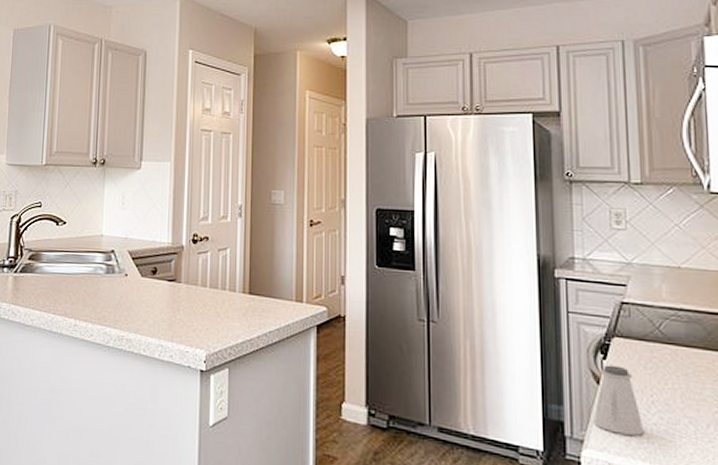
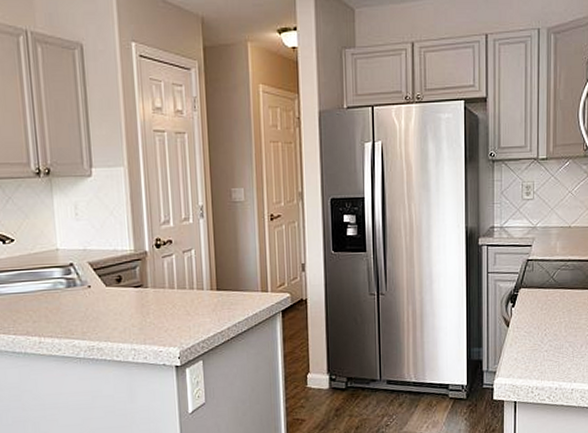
saltshaker: present [593,365,645,436] -> none [503,310,539,363]

